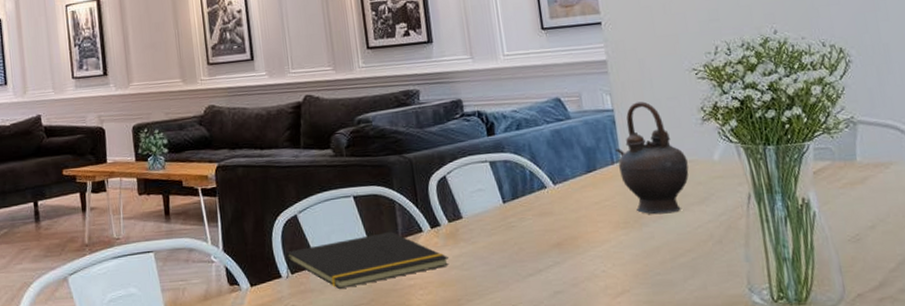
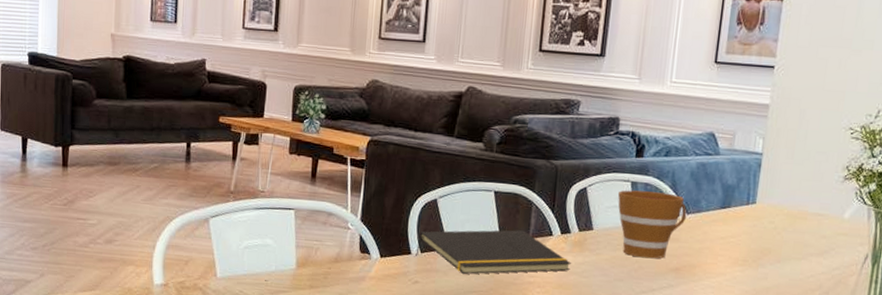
cup: none [478,166,555,239] -> present [617,190,687,259]
teapot: present [615,101,689,215] -> none [752,150,819,260]

